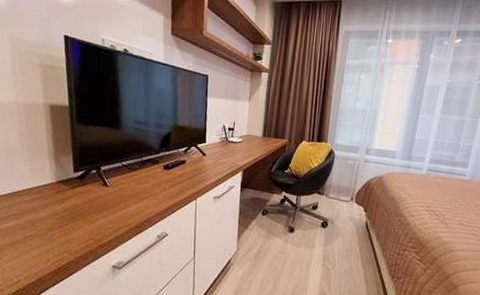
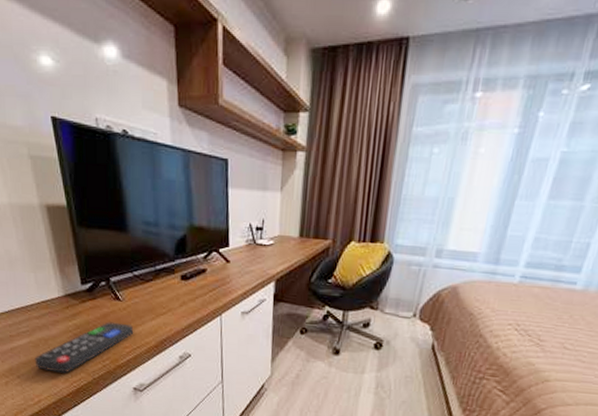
remote control: none [19,205,118,254] -> present [34,322,134,373]

